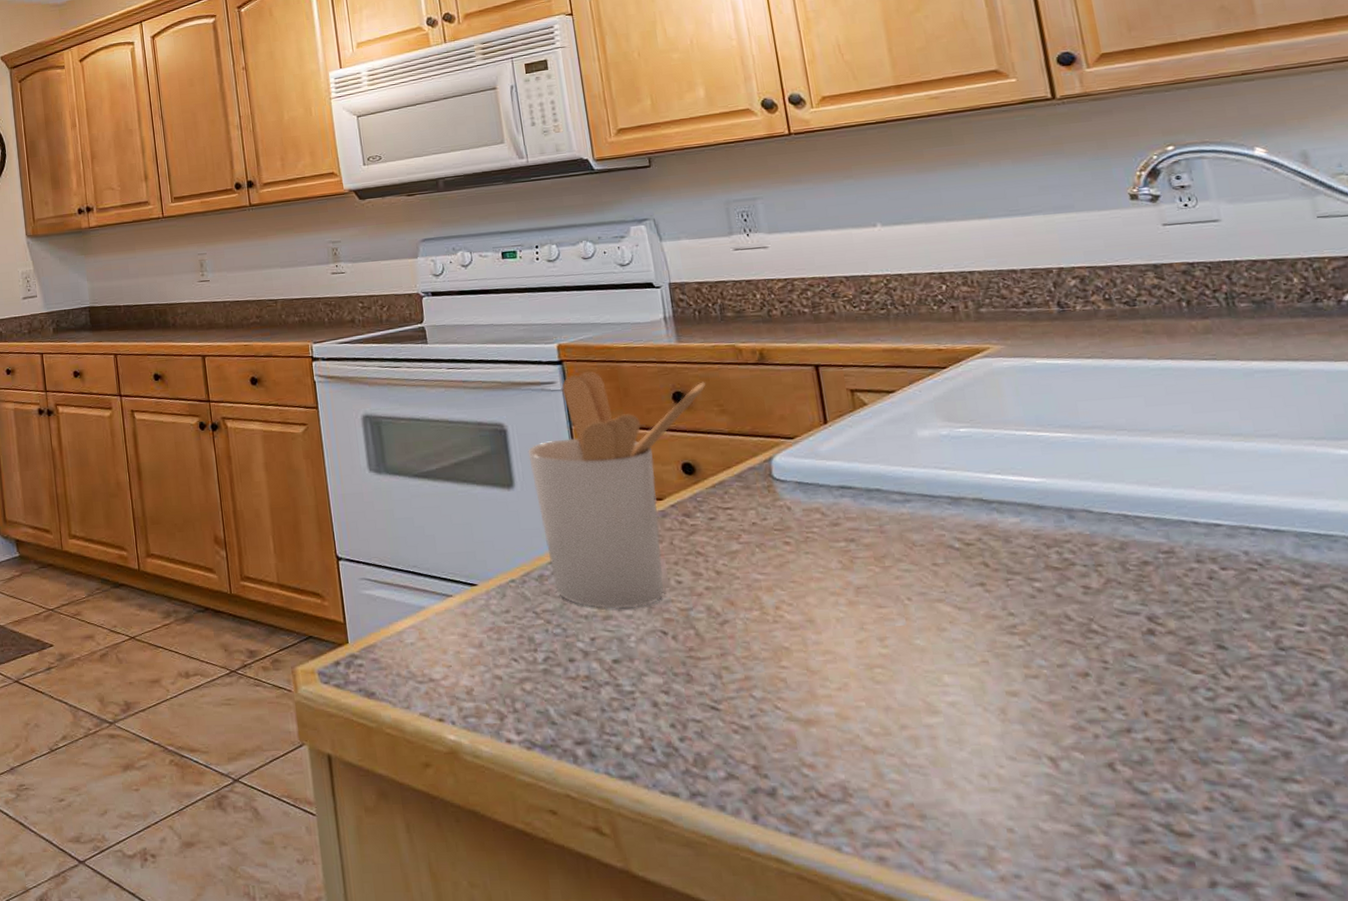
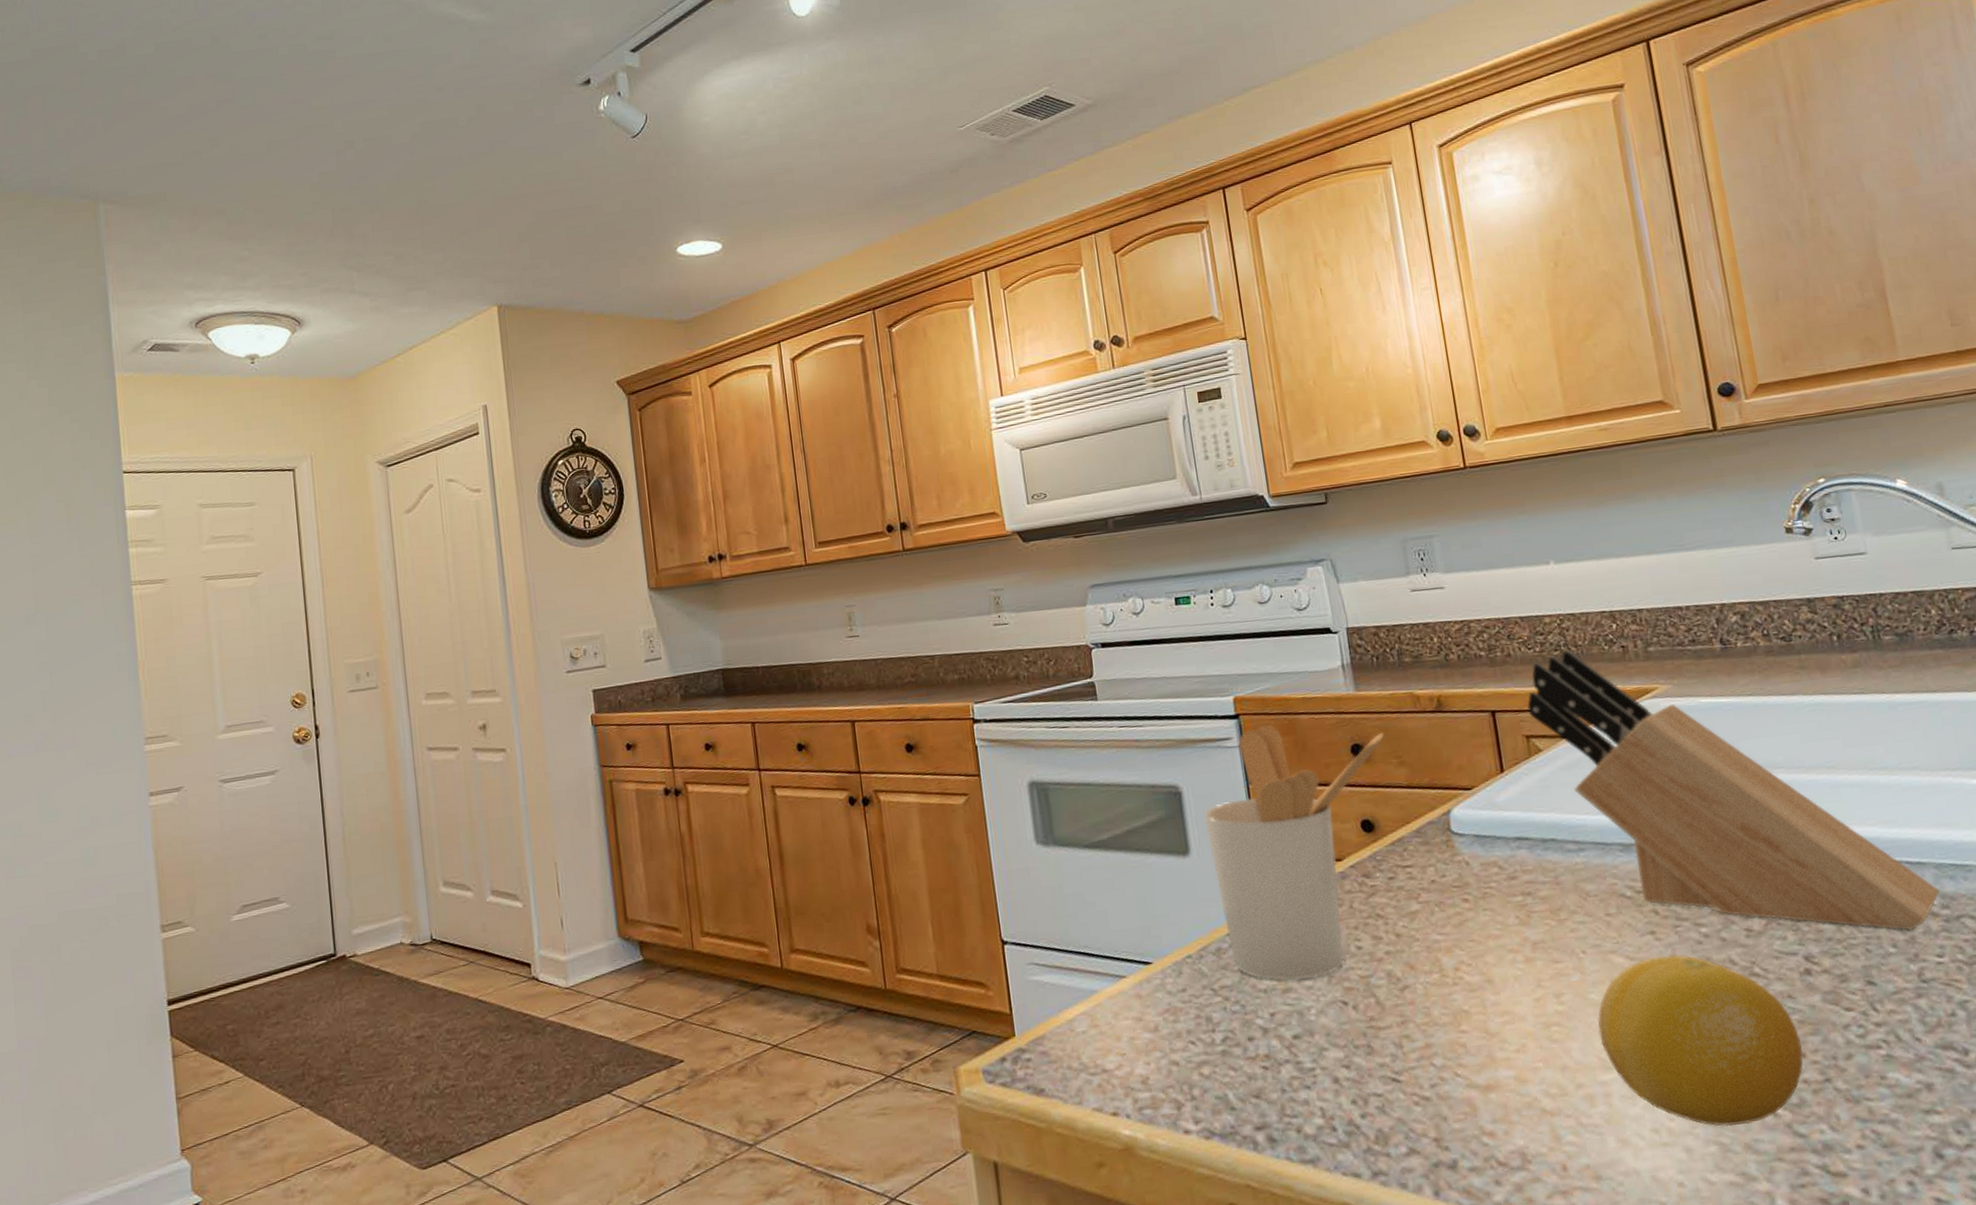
knife block: none [852,308,1300,598] -> present [1527,649,1939,931]
fruit: none [922,606,1146,778] -> present [1597,954,1804,1127]

